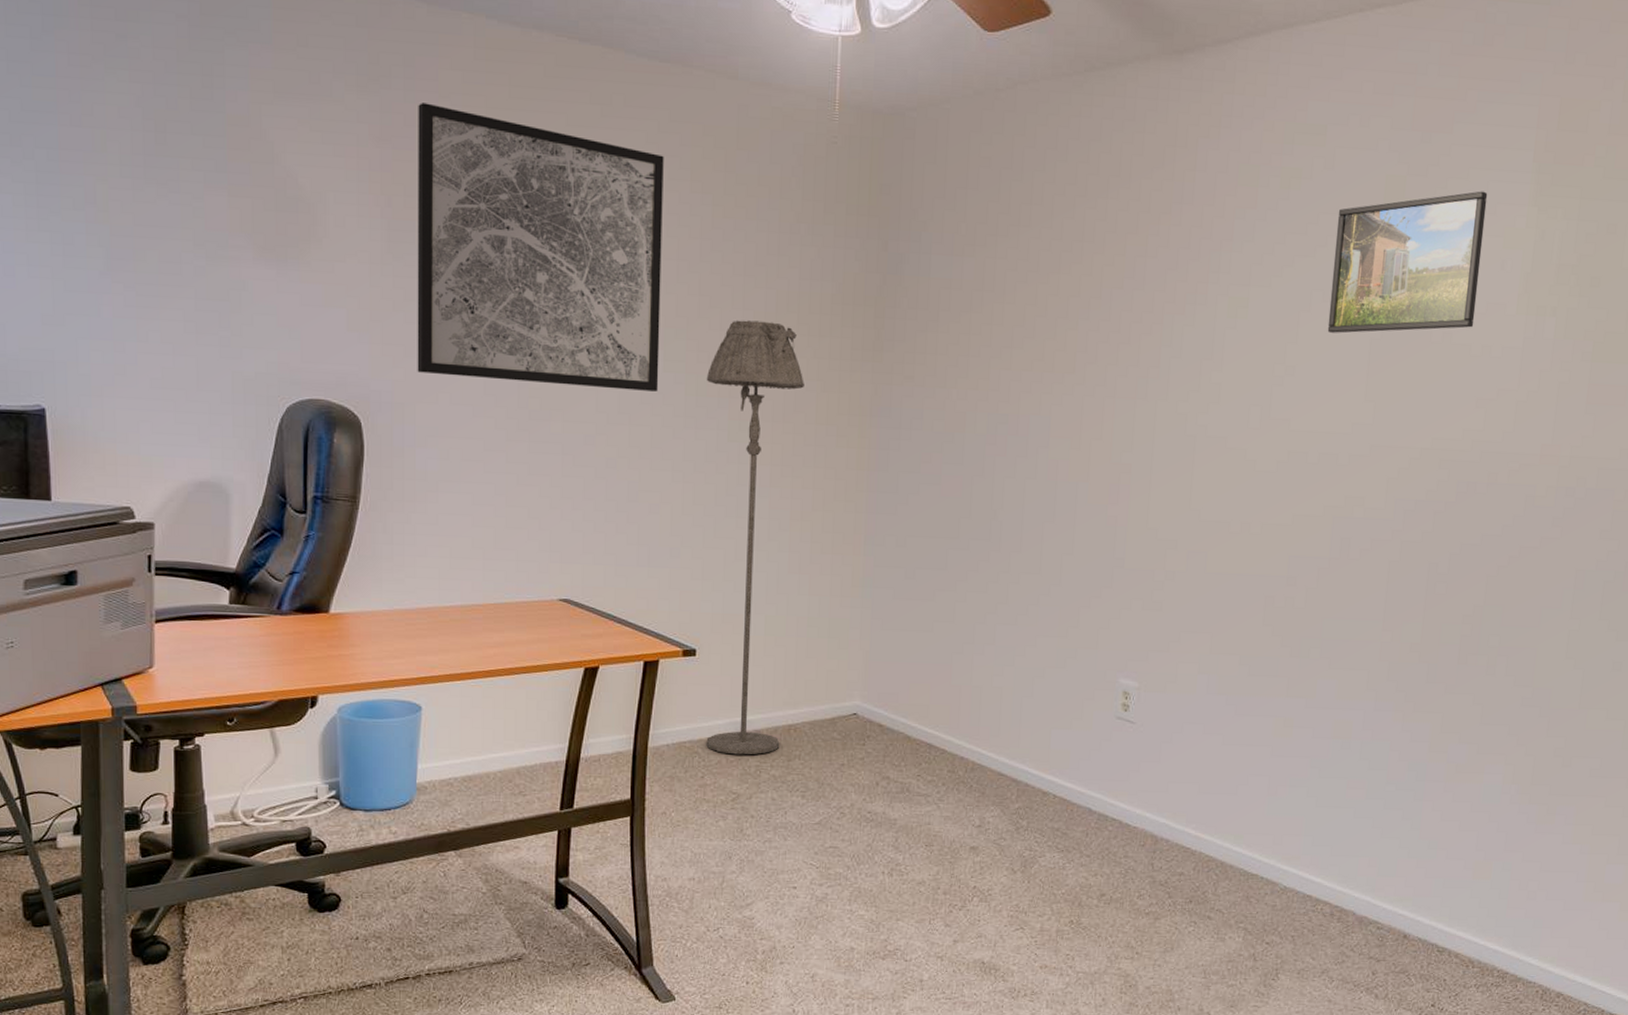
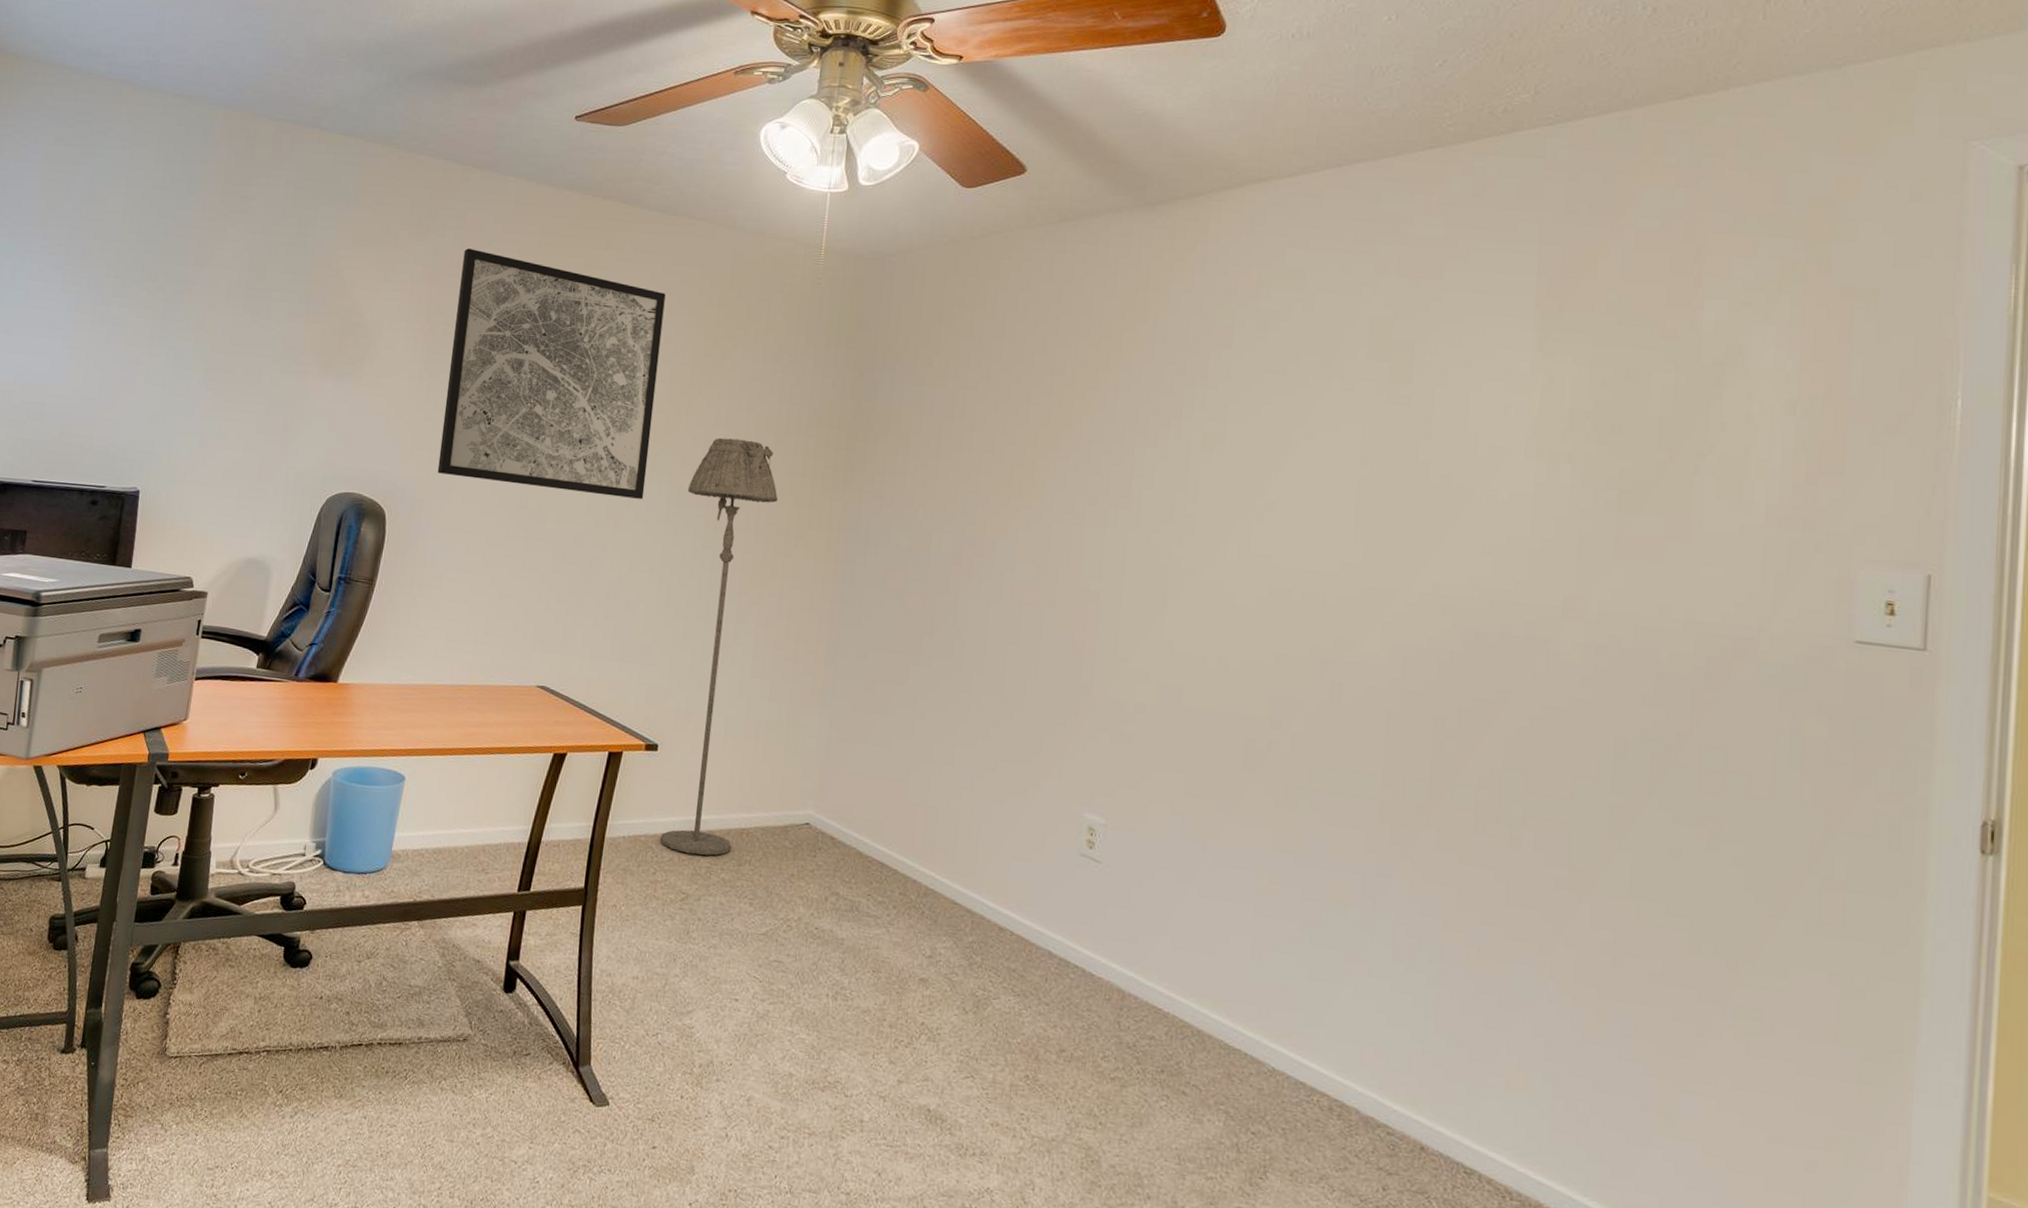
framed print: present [1327,191,1488,334] -> none [1310,335,1485,472]

